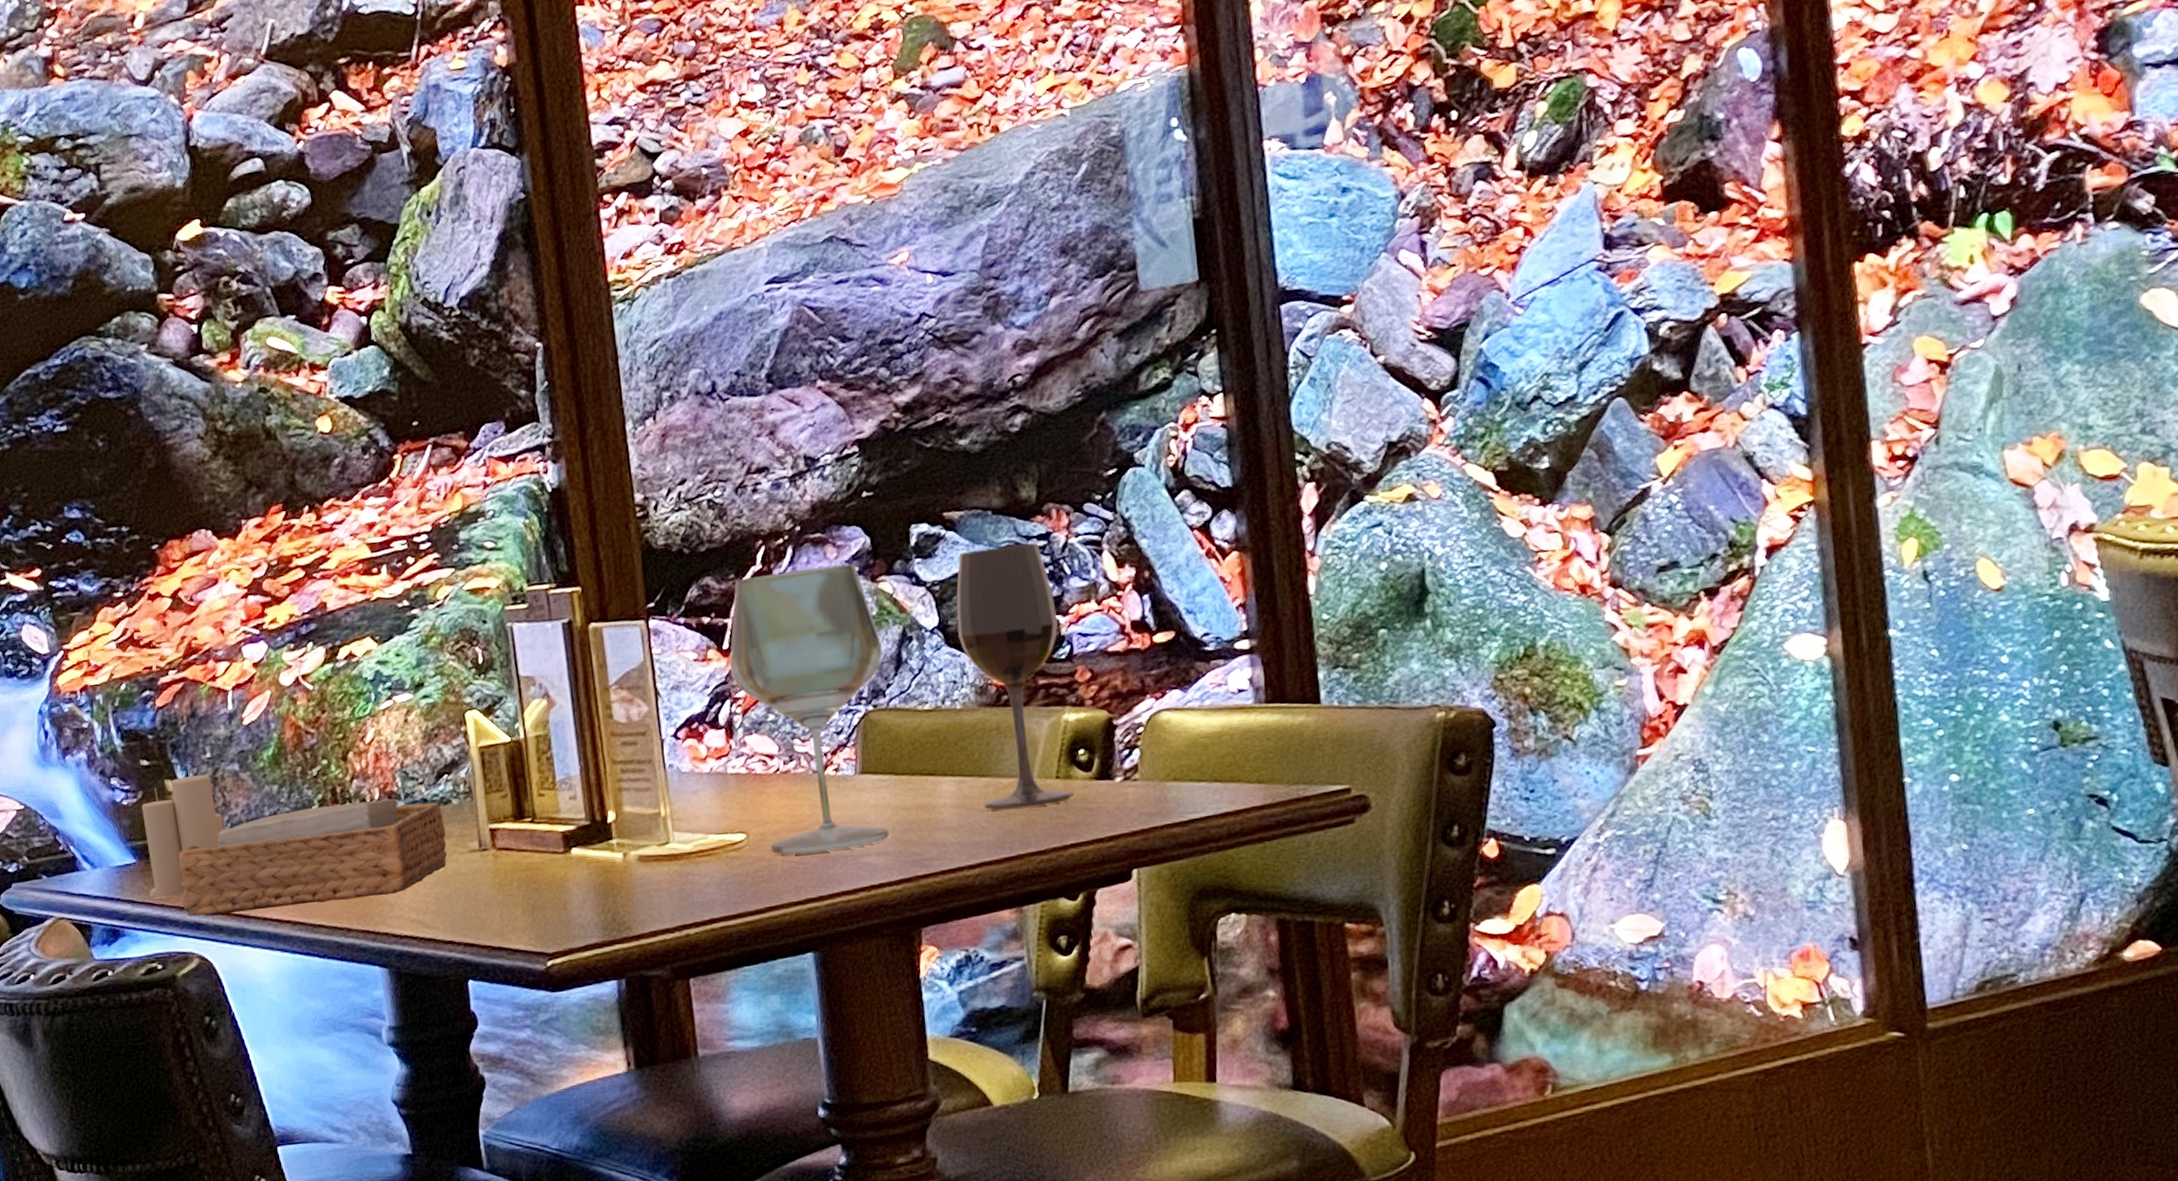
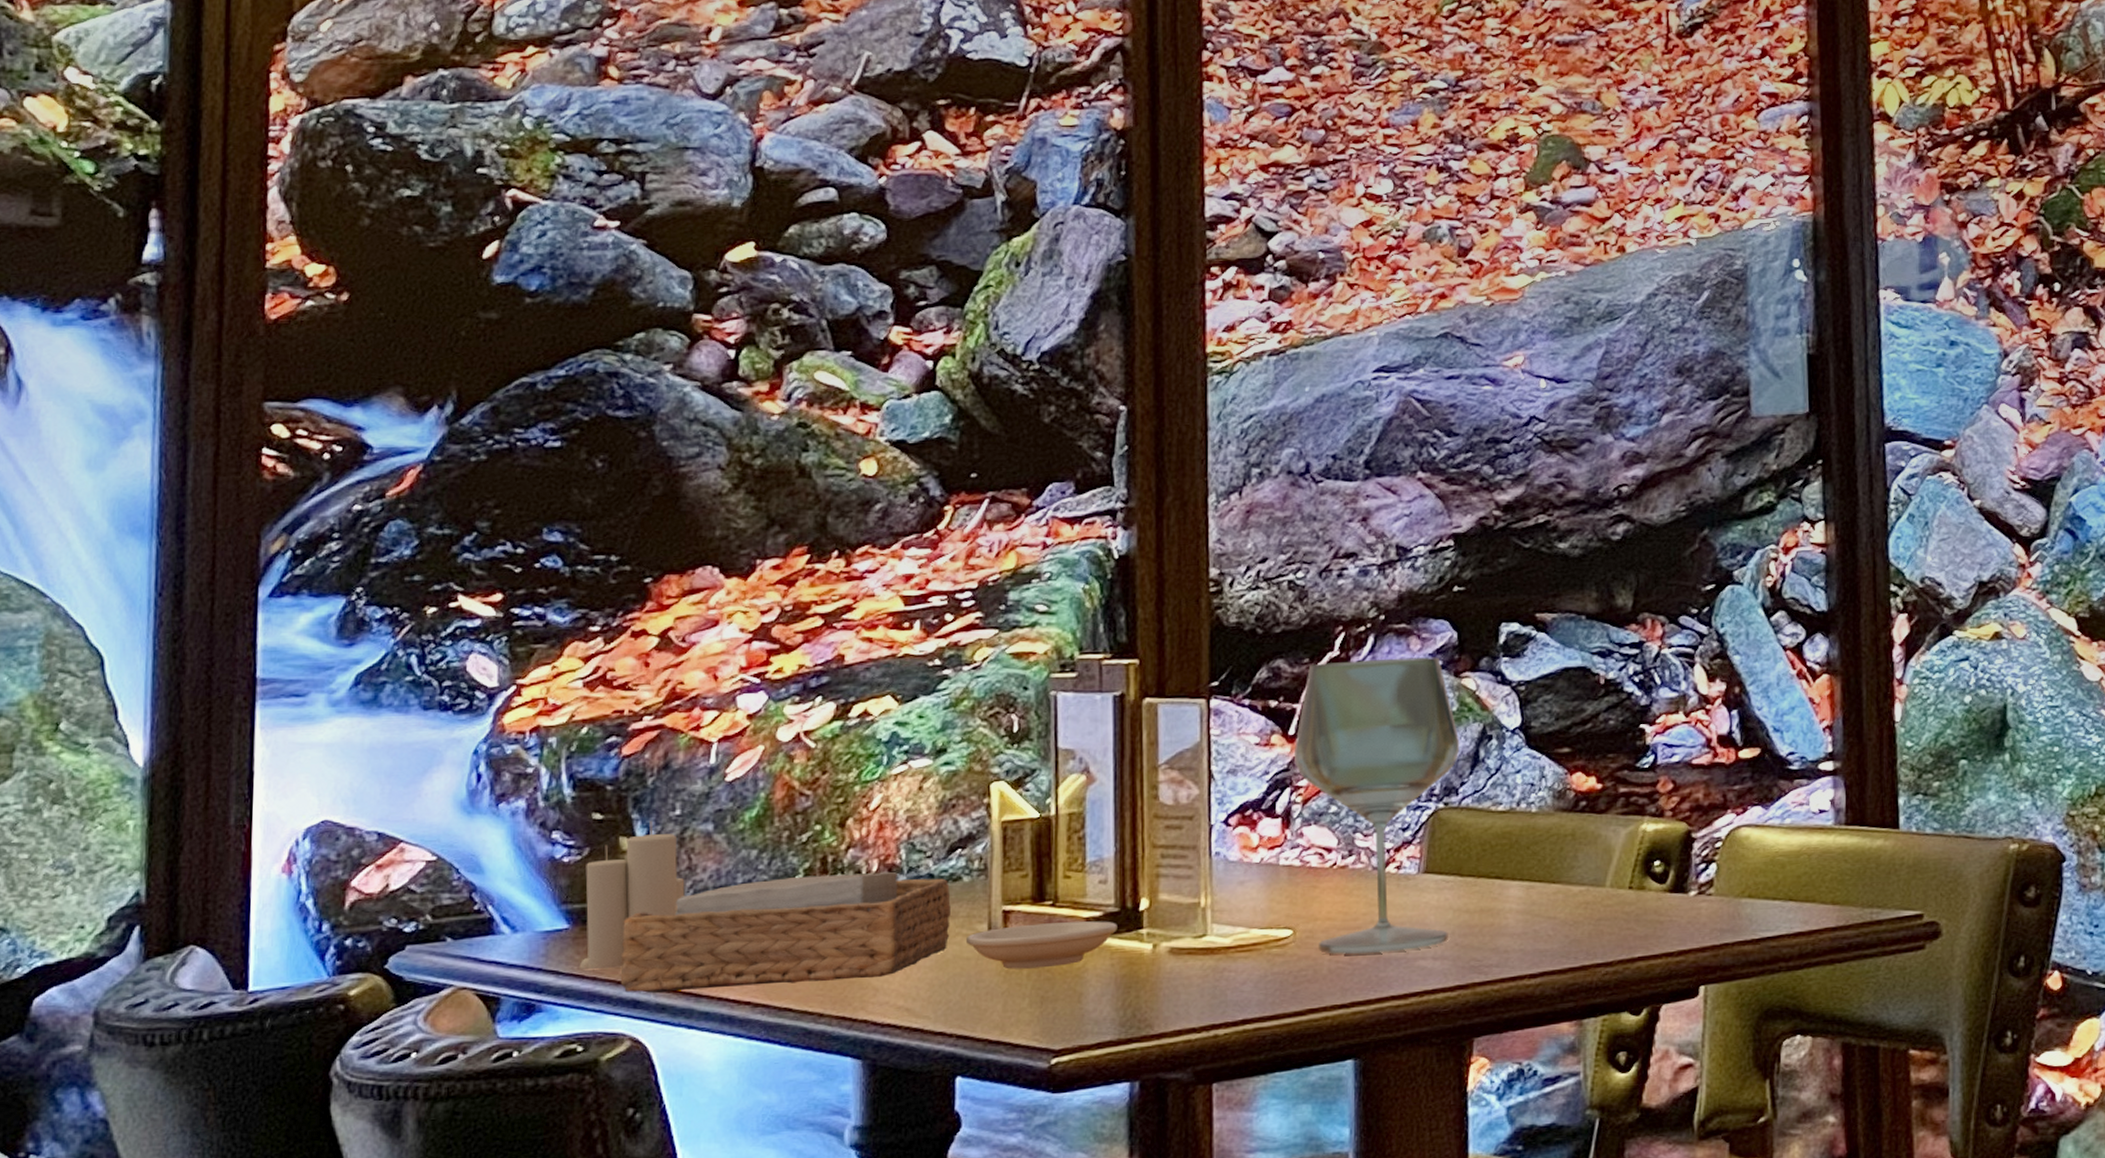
saucer: none [461,834,591,882] -> present [965,921,1117,970]
wine glass: present [956,542,1075,810] -> none [1540,650,1647,918]

